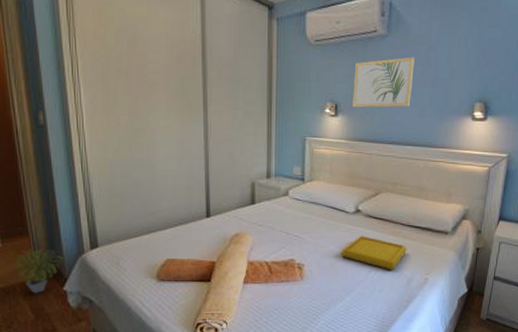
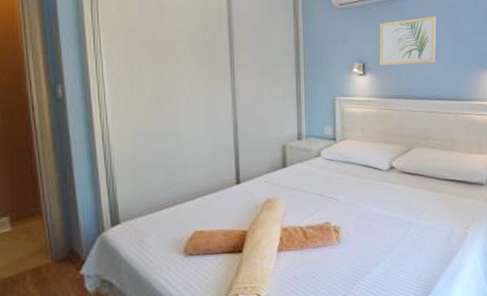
potted plant: present [12,249,63,294] -> none [23,230,80,281]
serving tray: present [341,236,407,270] -> none [377,193,444,227]

